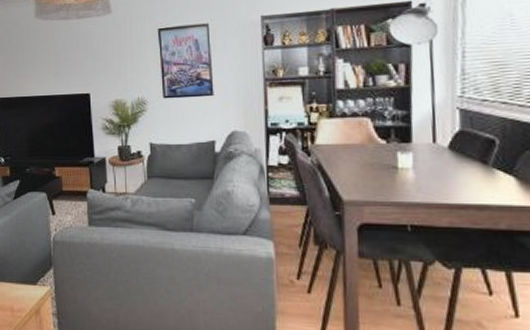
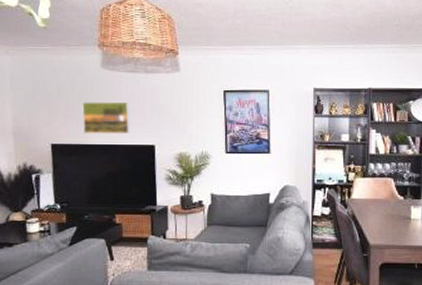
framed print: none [20,50,65,86] -> present [82,101,130,134]

